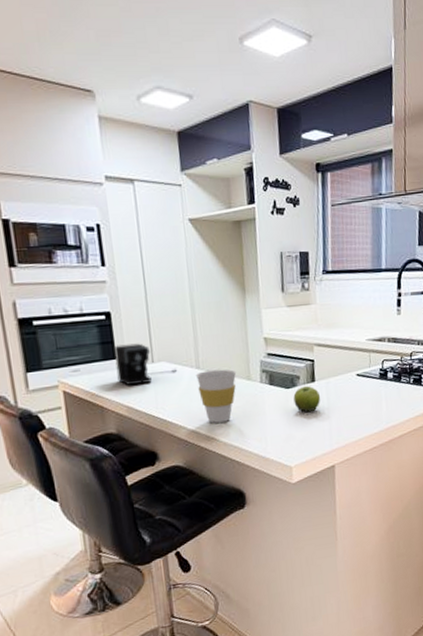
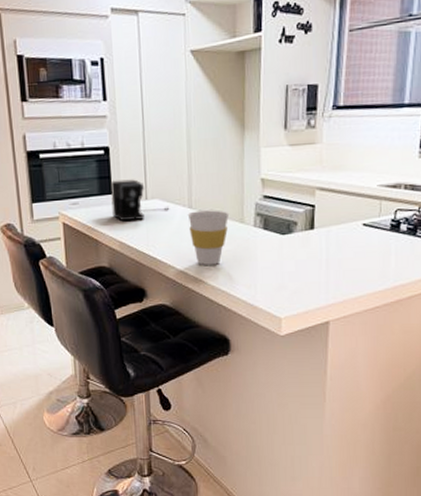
fruit: present [293,385,321,413] -> none [289,232,320,262]

